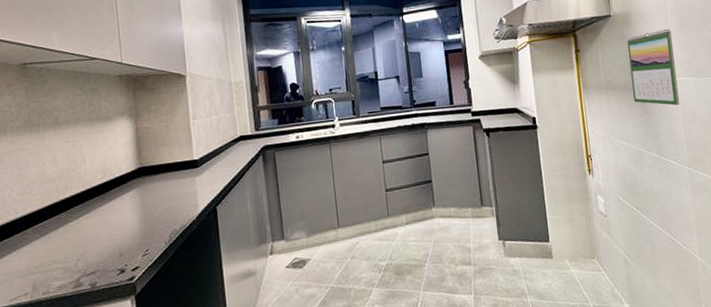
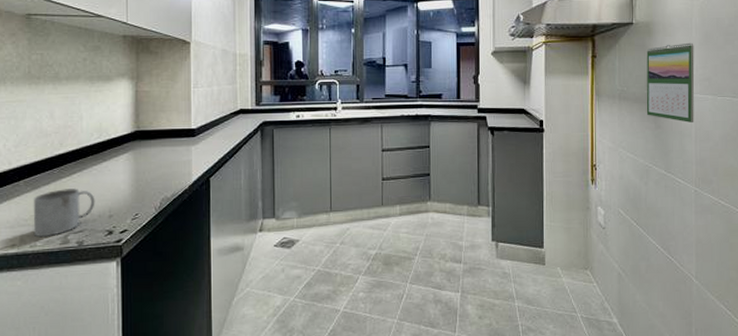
mug: none [42,231,105,284] -> present [33,188,95,238]

